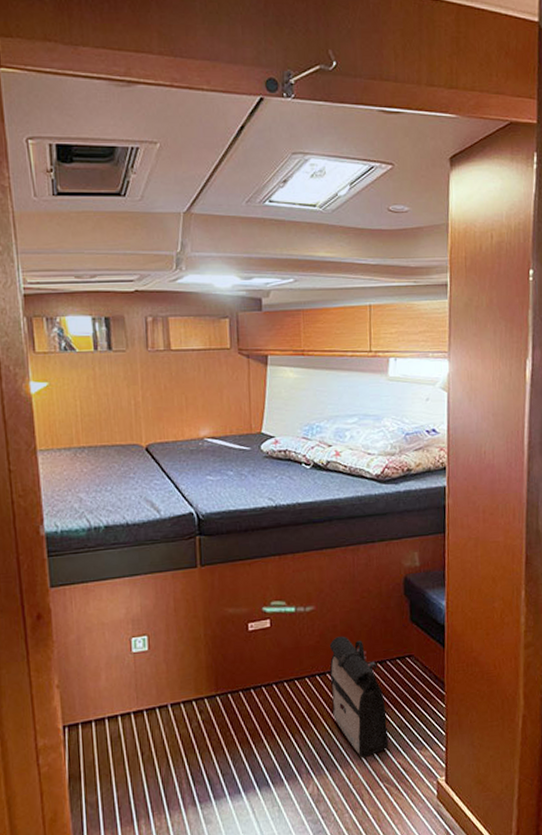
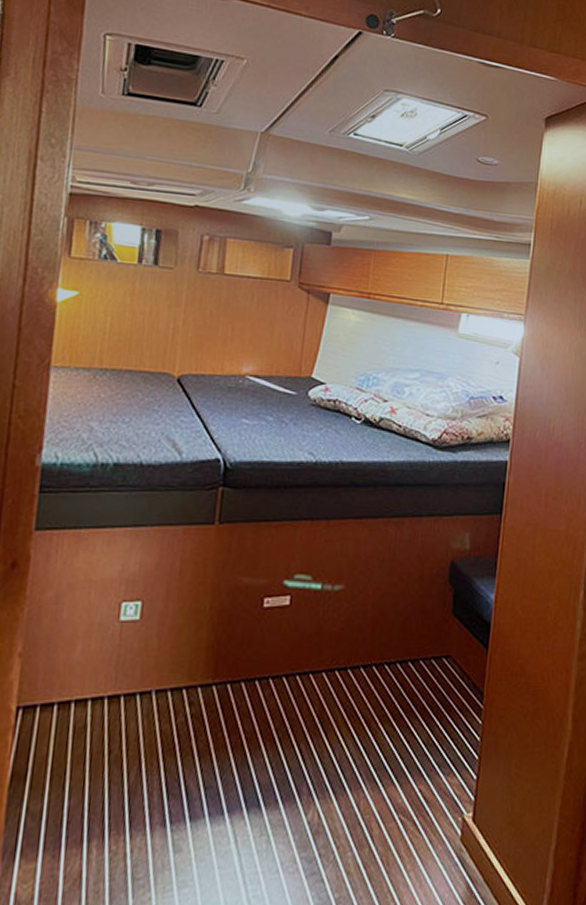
backpack: present [329,636,389,757] -> none [349,625,413,779]

